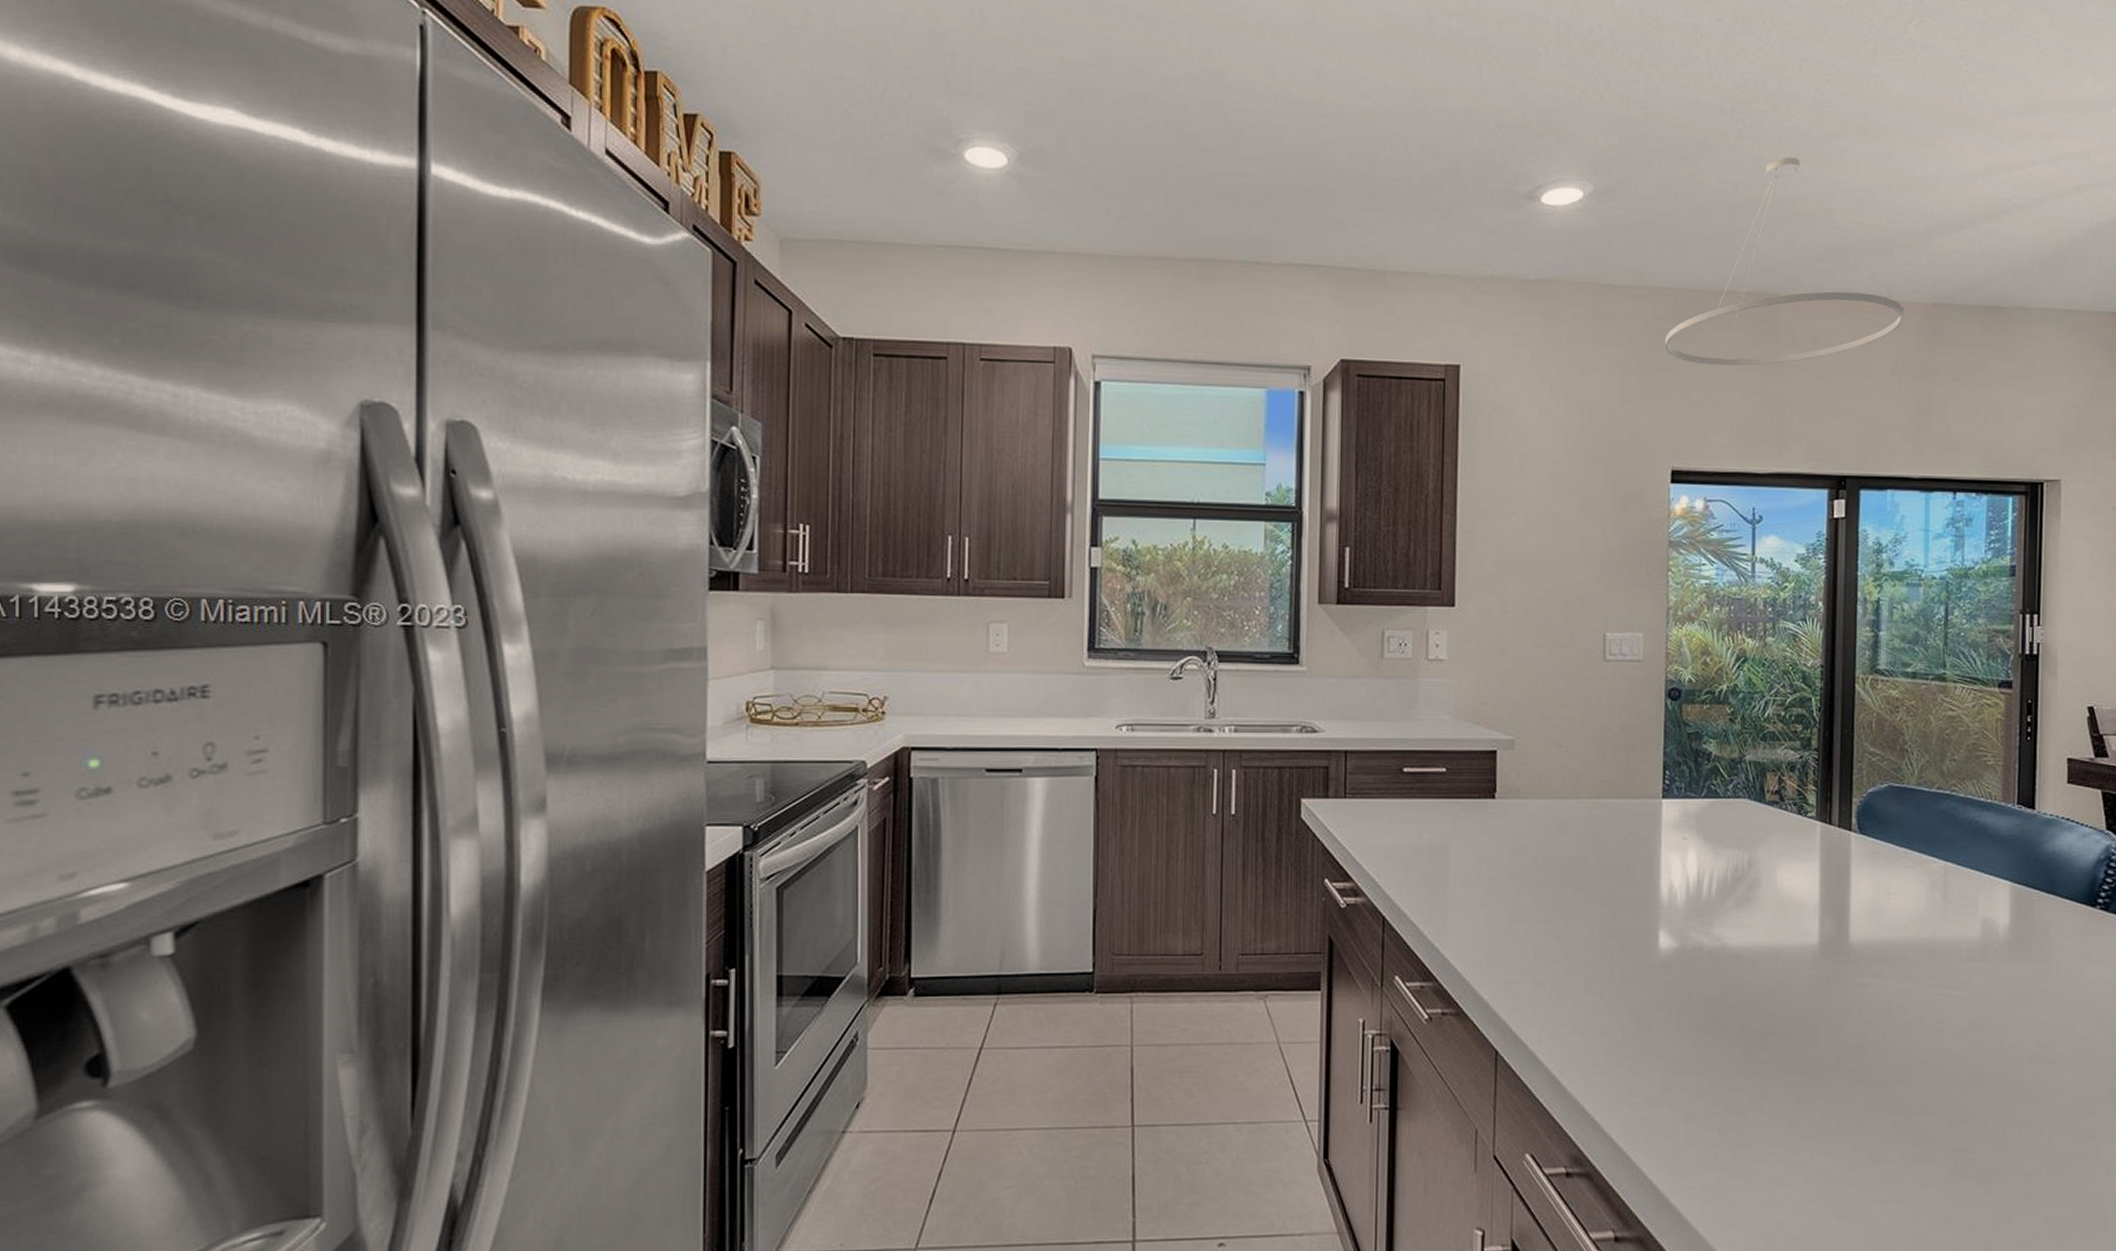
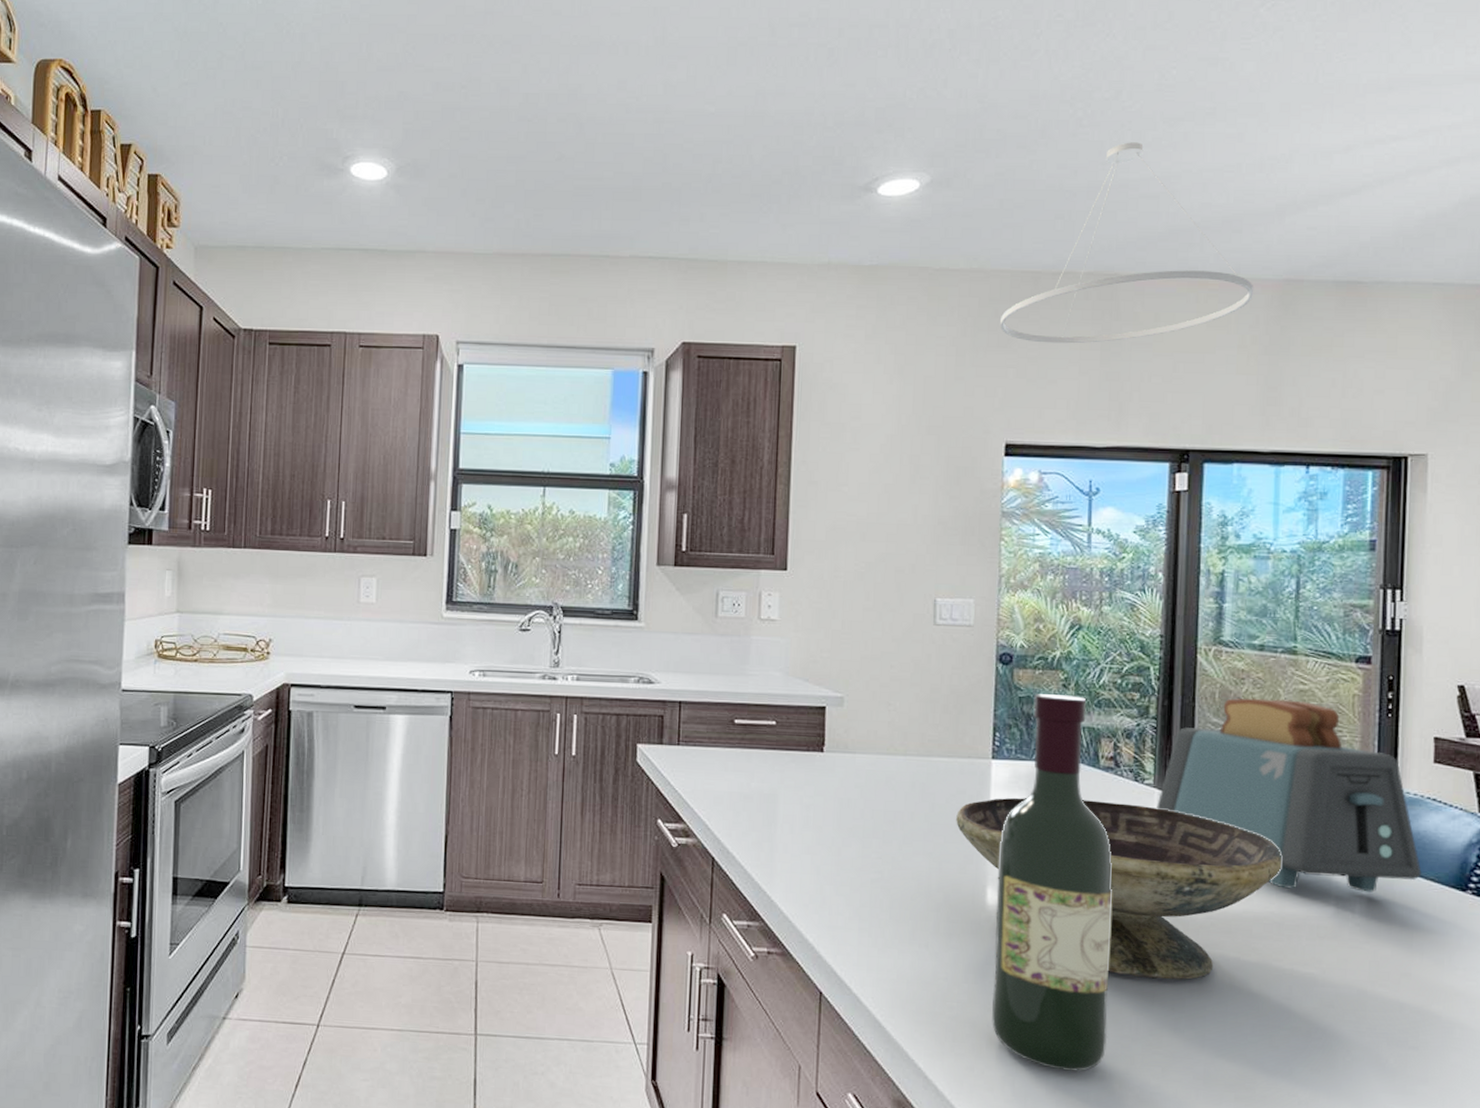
decorative bowl: none [1628,836,1934,1013] -> present [956,797,1282,980]
wine bottle: none [1665,729,1779,1113] -> present [992,694,1113,1072]
toaster: none [1819,726,2057,914] -> present [1156,698,1422,893]

